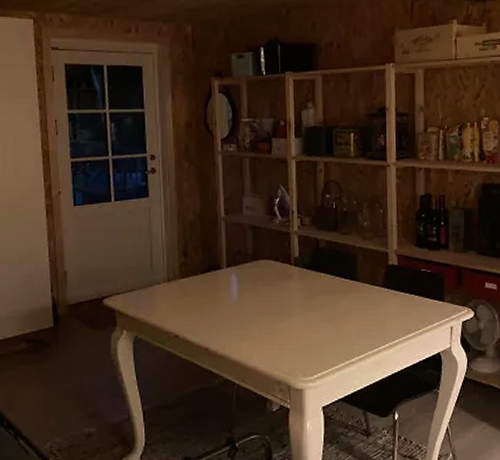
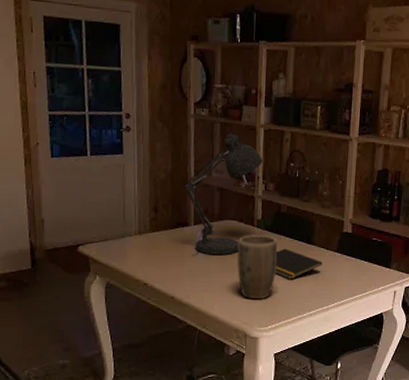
desk lamp: none [214,167,297,301] -> present [183,133,264,256]
plant pot: none [275,273,319,346] -> present [237,234,278,300]
notepad: none [317,286,369,321] -> present [274,248,323,279]

